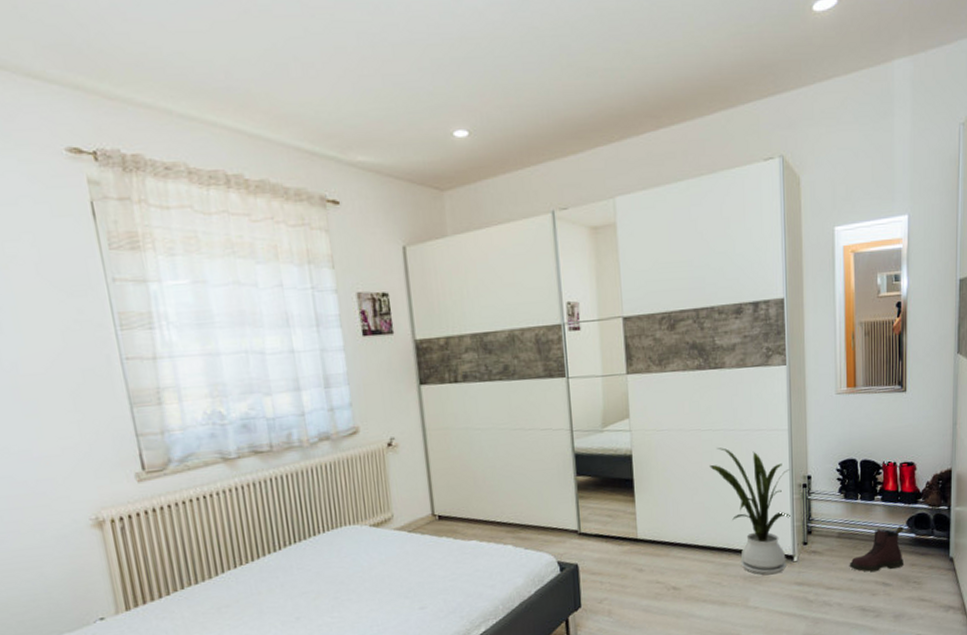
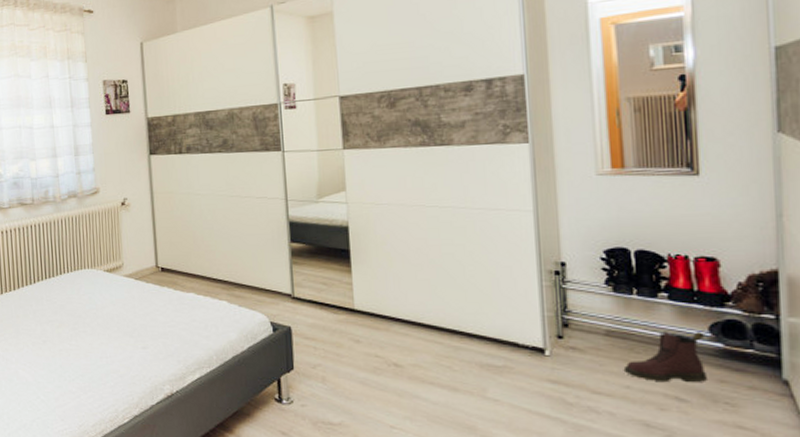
house plant: present [710,447,790,575] -> none [436,225,539,367]

